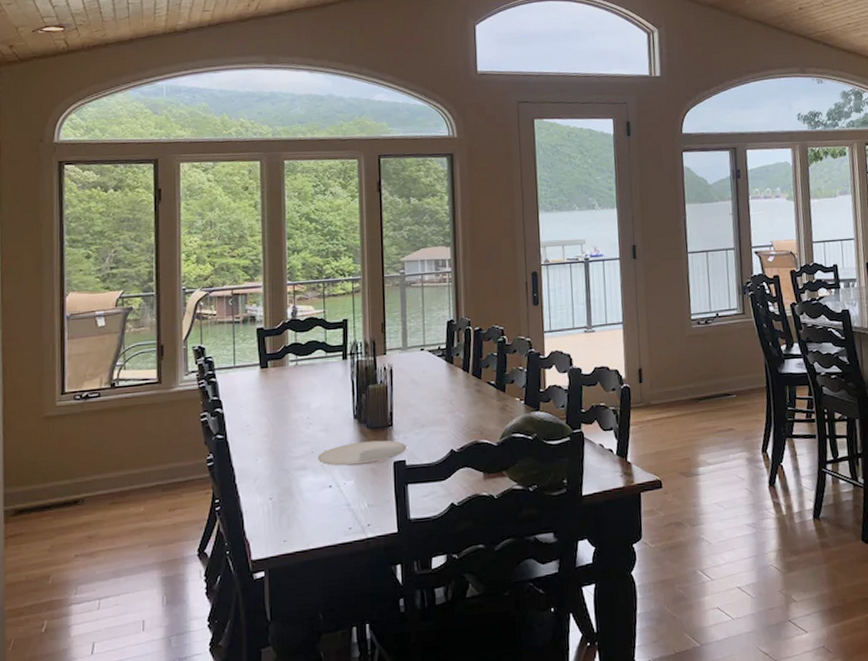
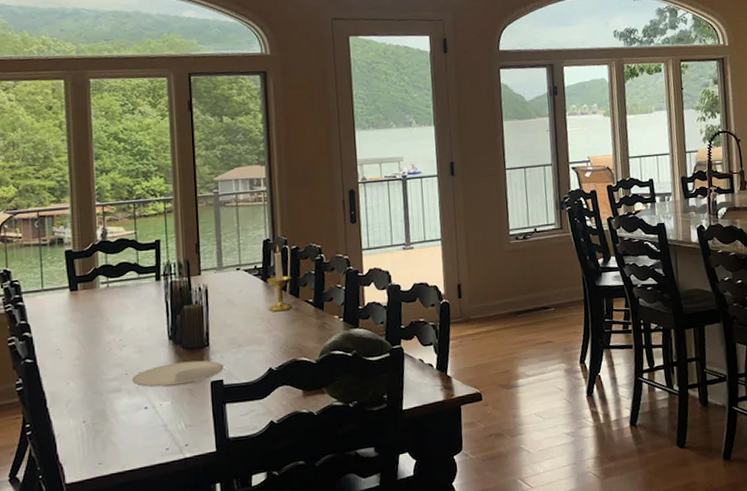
candlestick: none [449,325,475,393] -> present [266,244,292,312]

